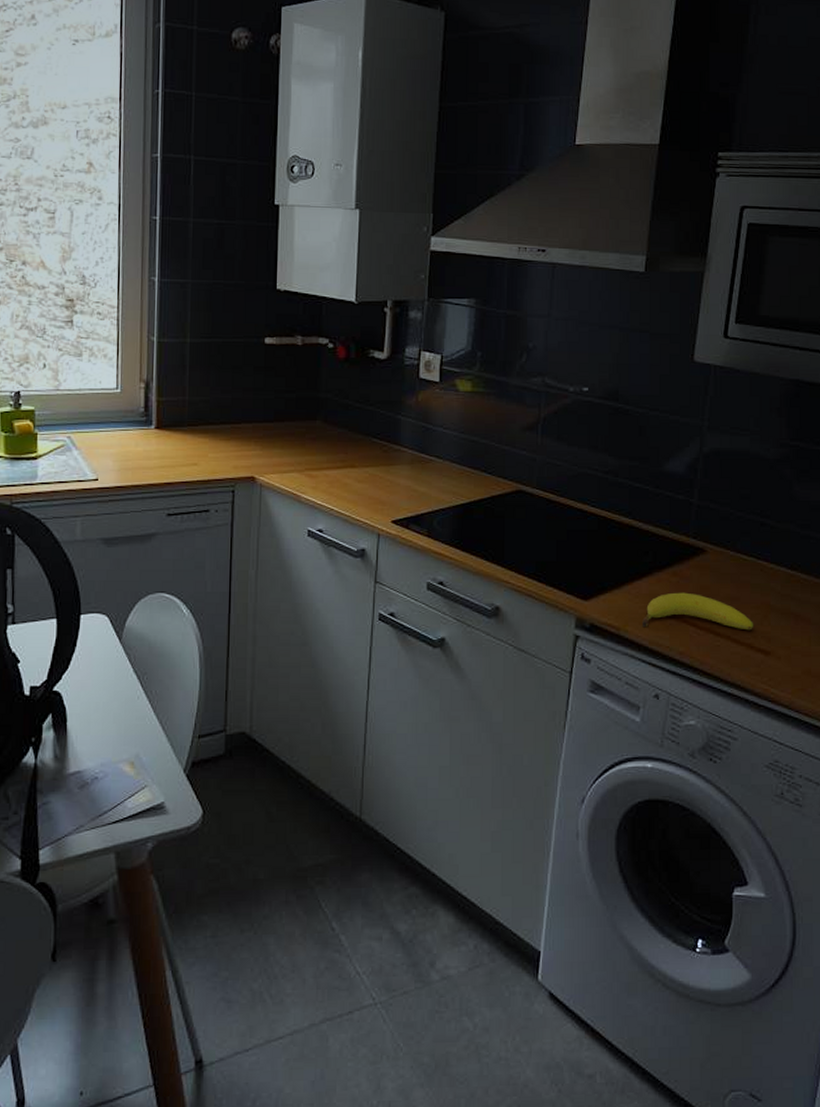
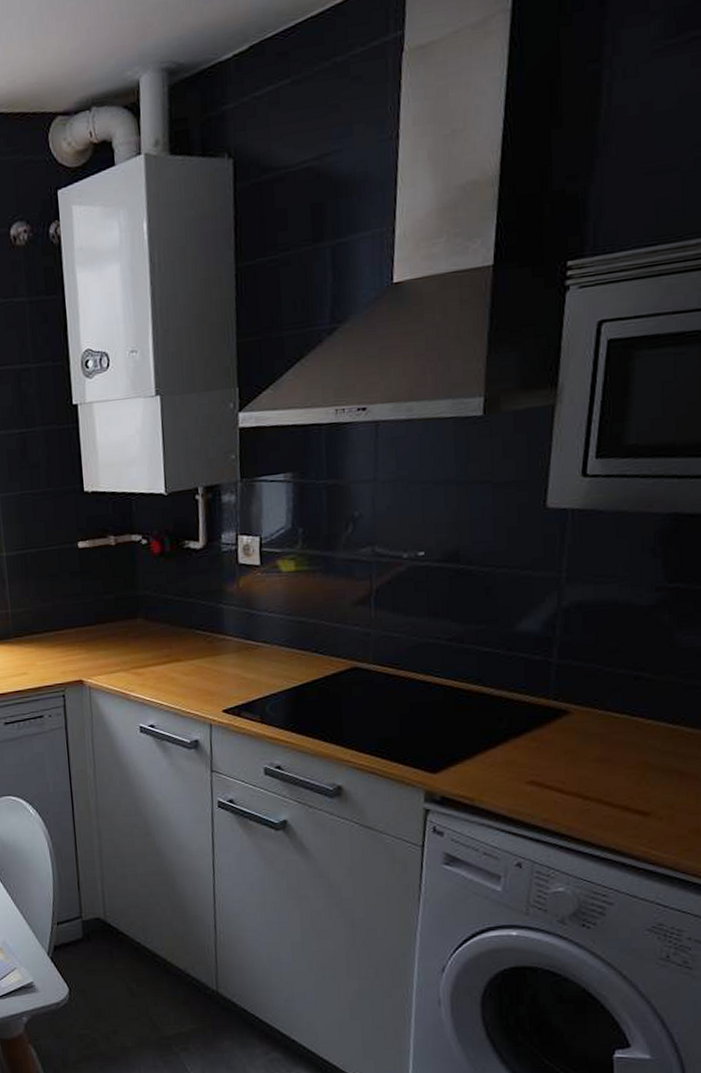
fruit: present [642,592,754,631] -> none [499,757,630,797]

